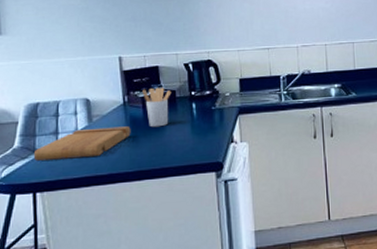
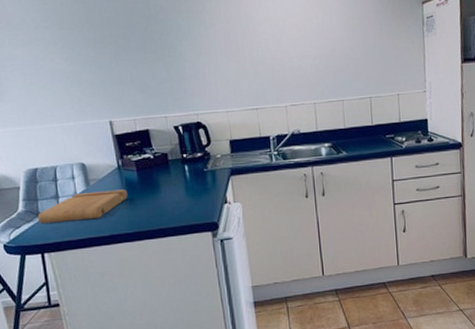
utensil holder: present [142,87,172,128] -> none [135,150,164,190]

